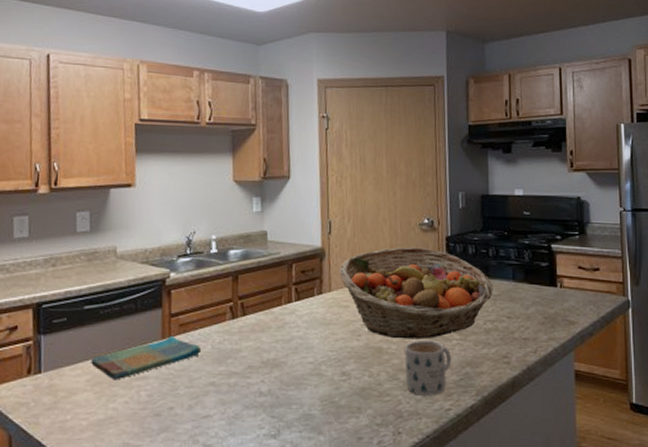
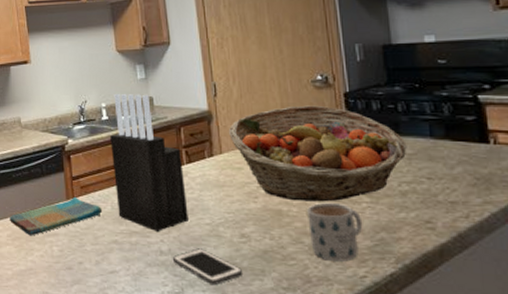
knife block: none [217,225,292,373] -> present [110,93,188,233]
cell phone: none [271,388,341,424] -> present [172,248,243,285]

